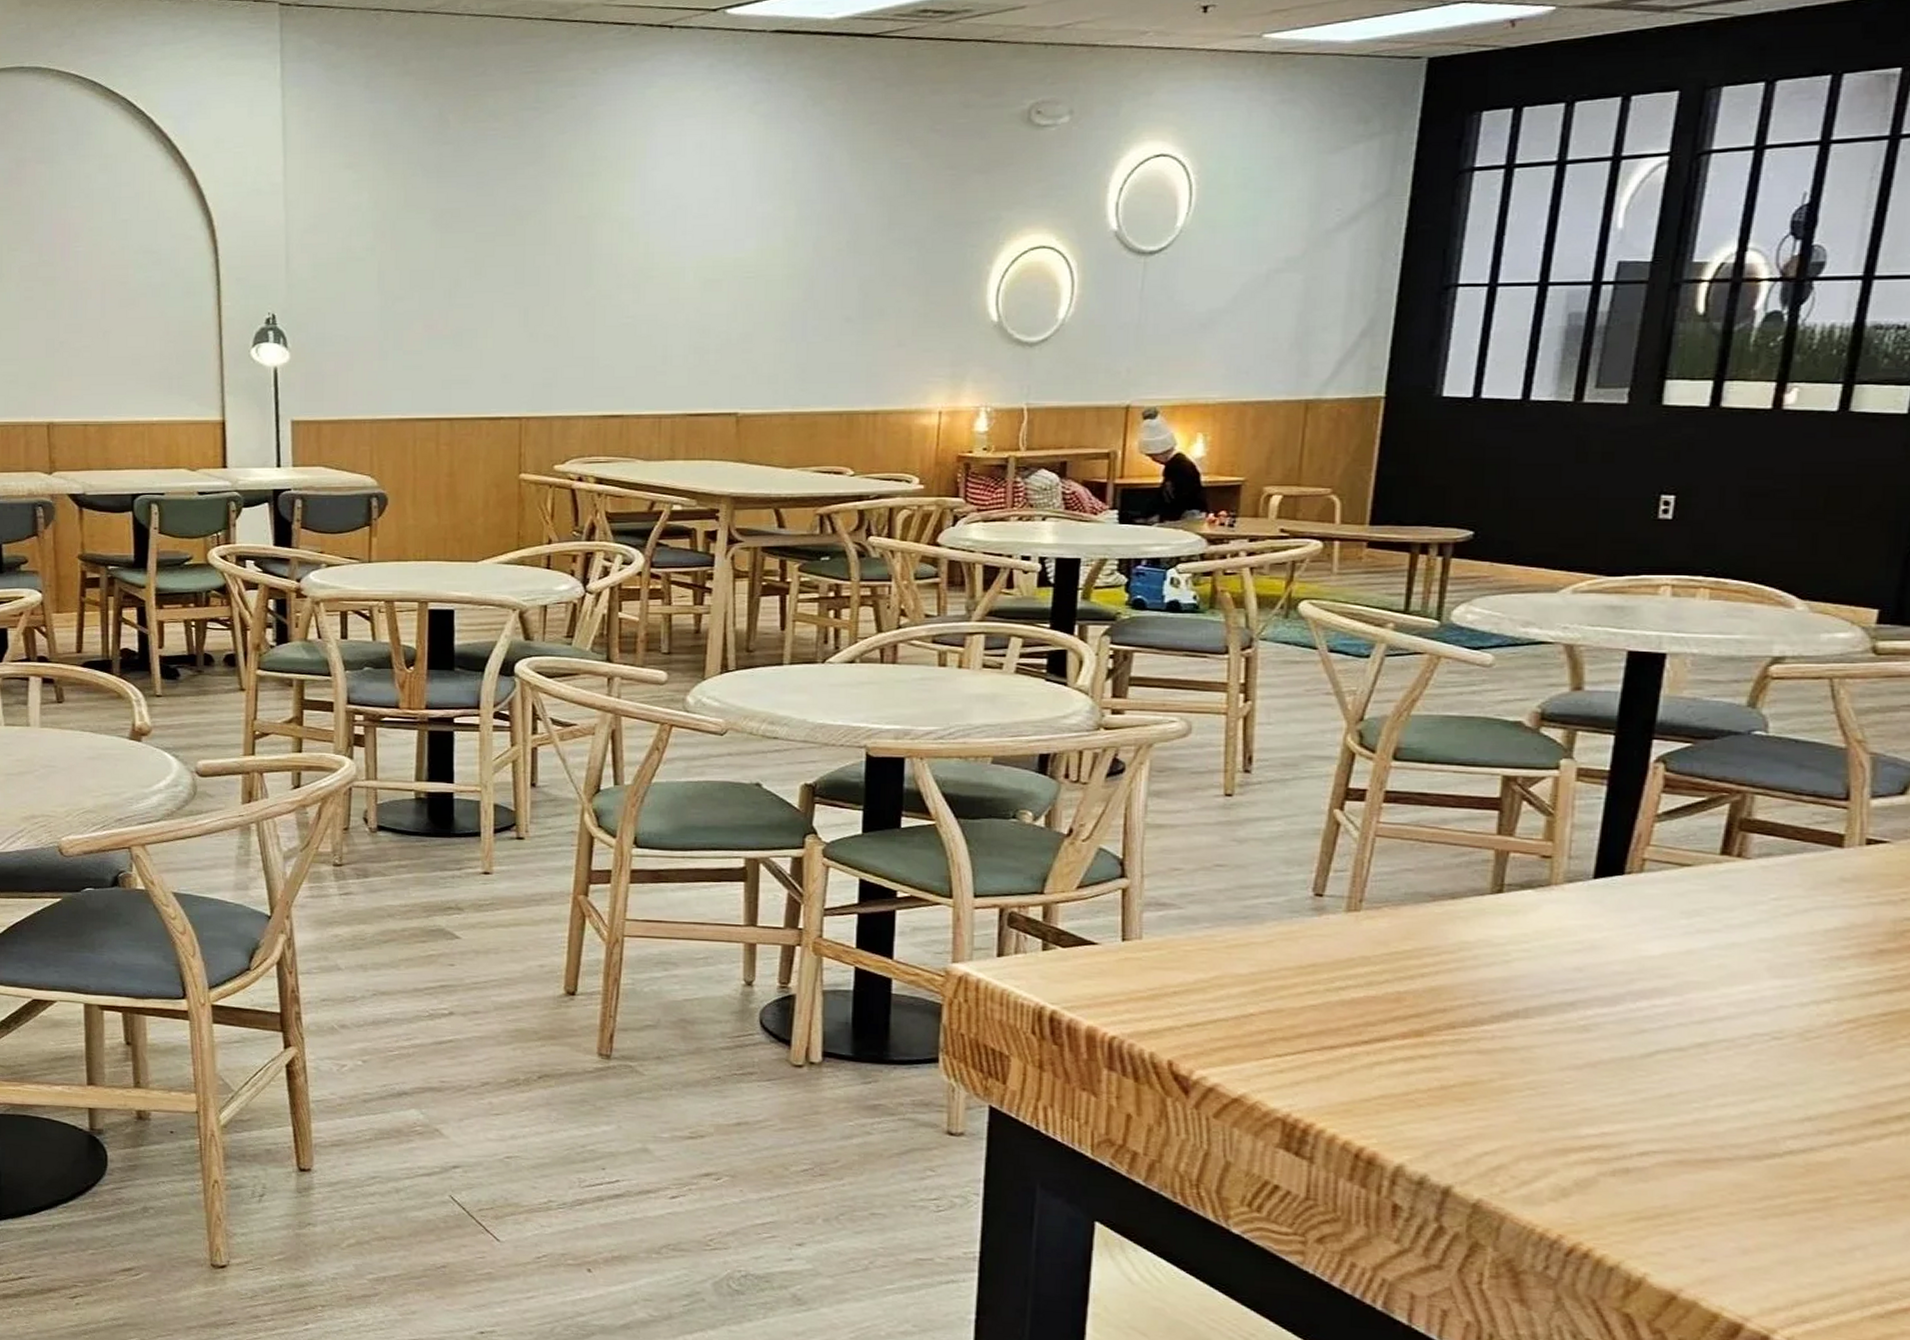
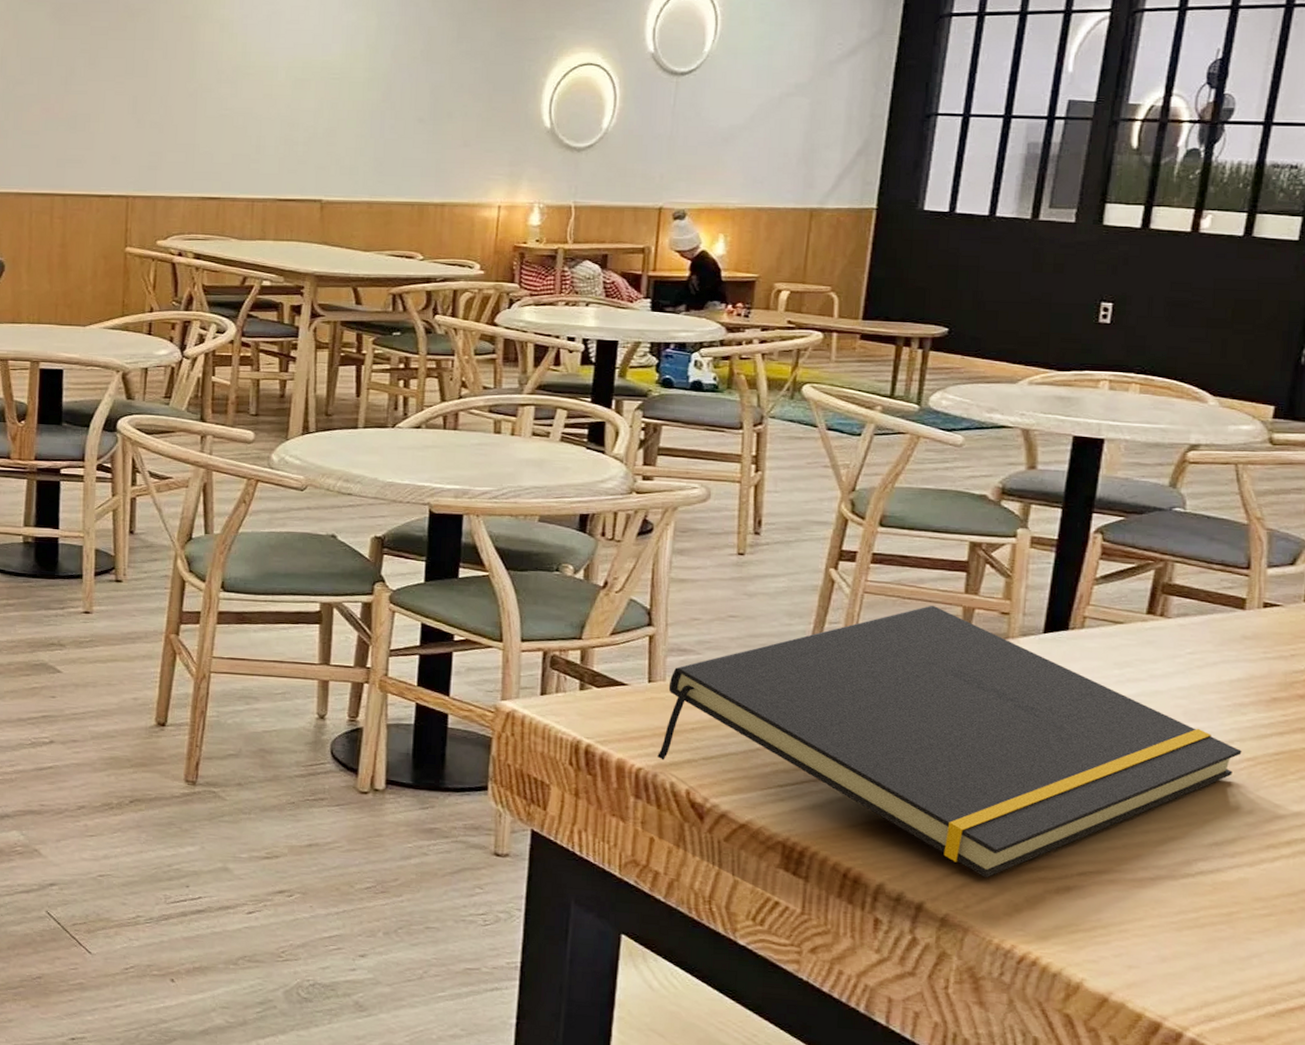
notepad: none [1134,849,1840,1159] -> present [657,606,1242,878]

